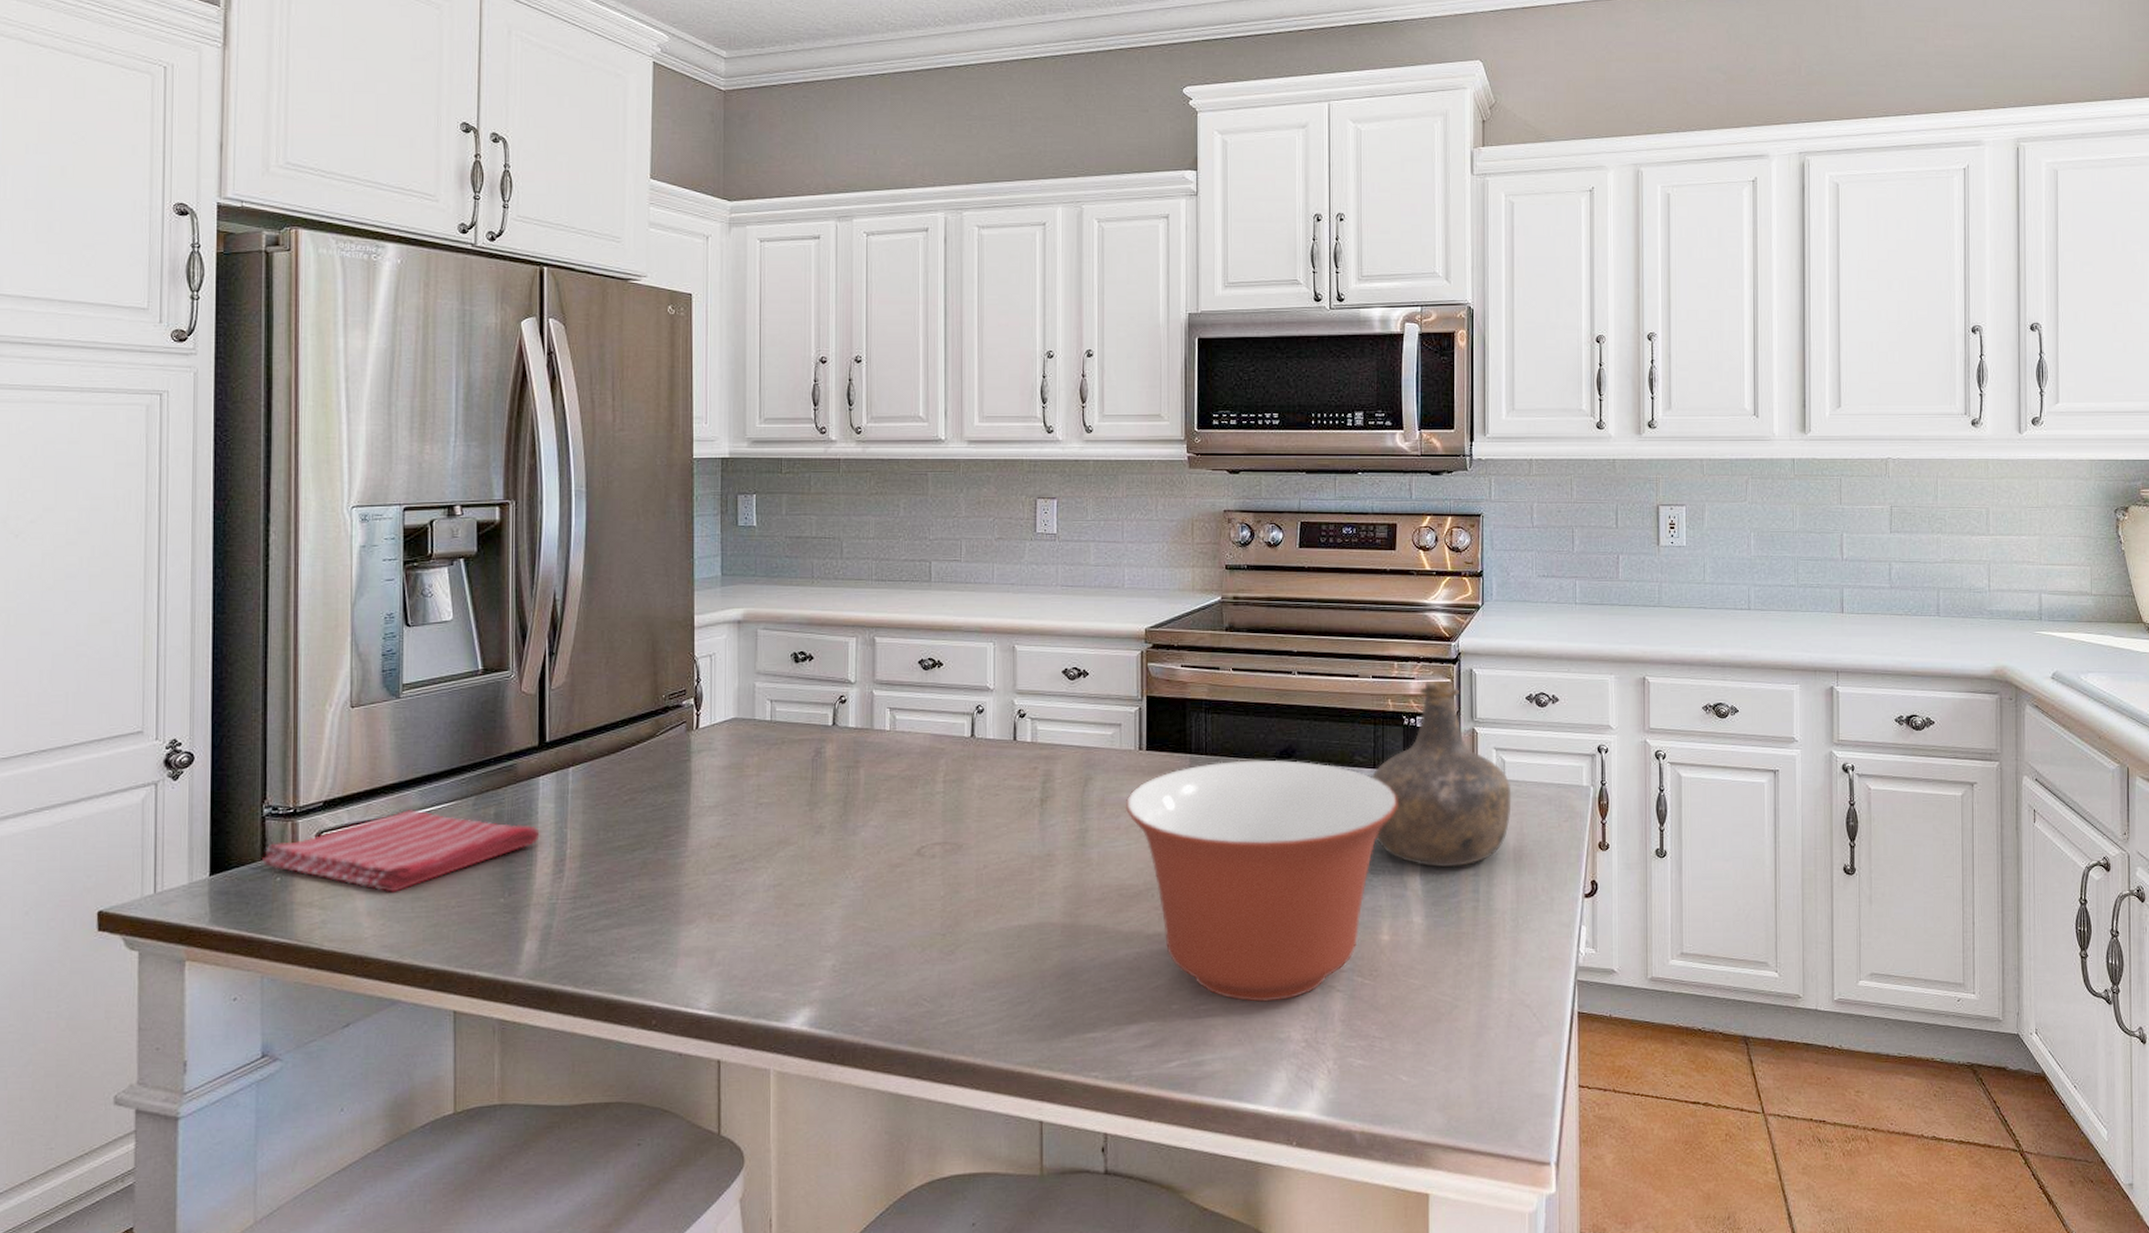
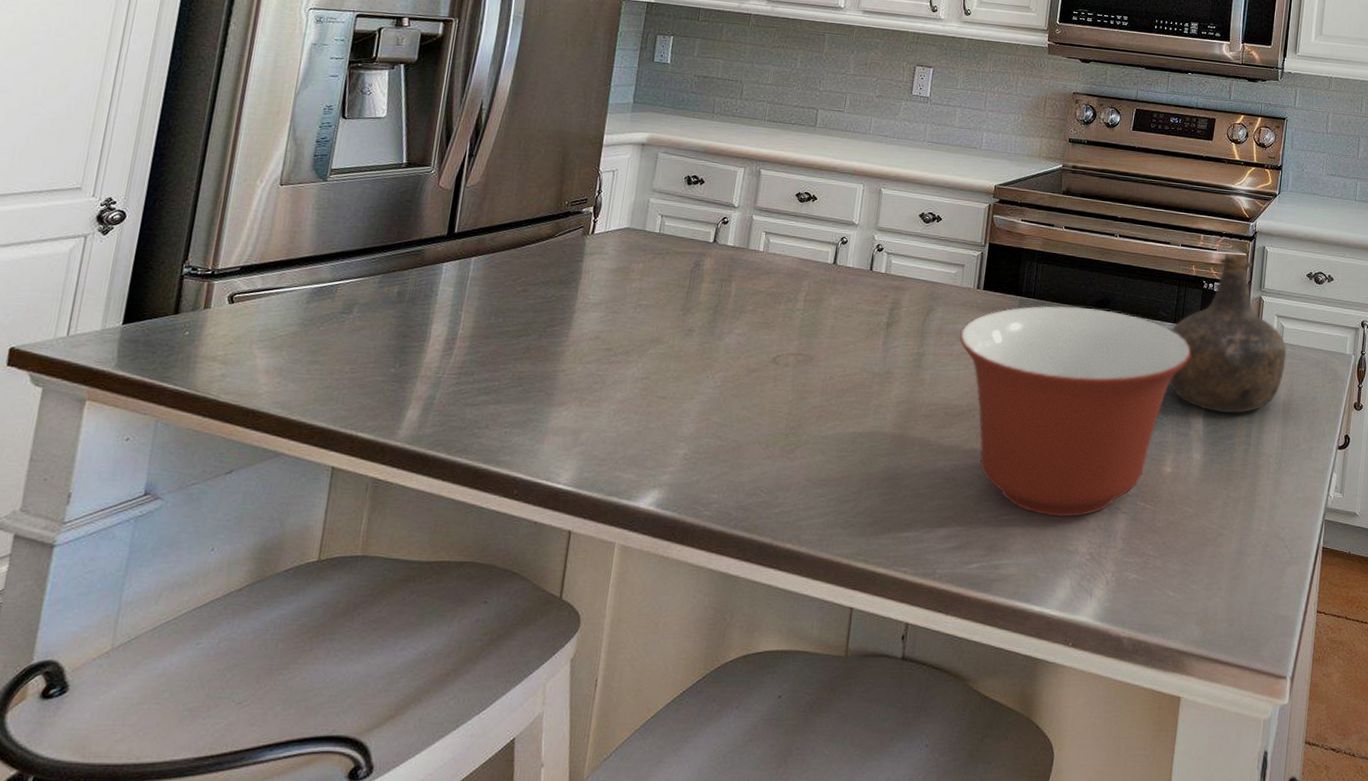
dish towel: present [262,810,540,892] -> none [174,281,437,355]

